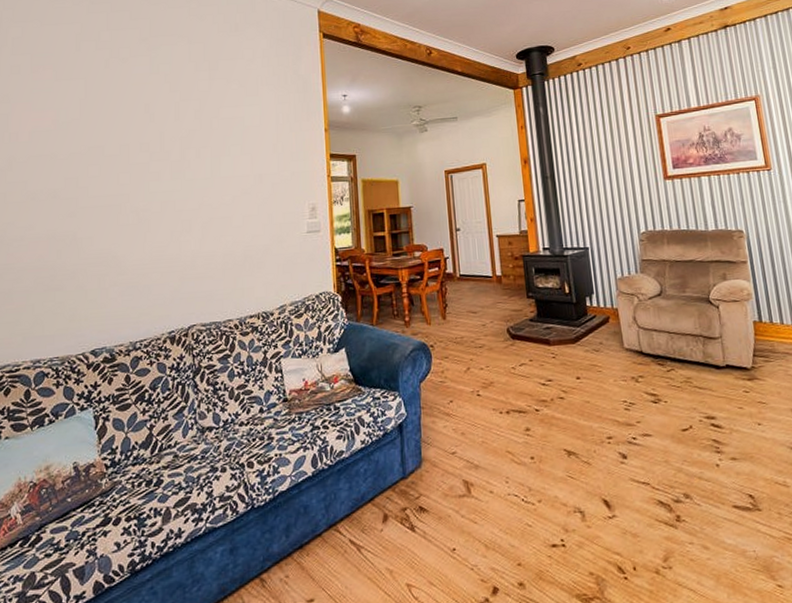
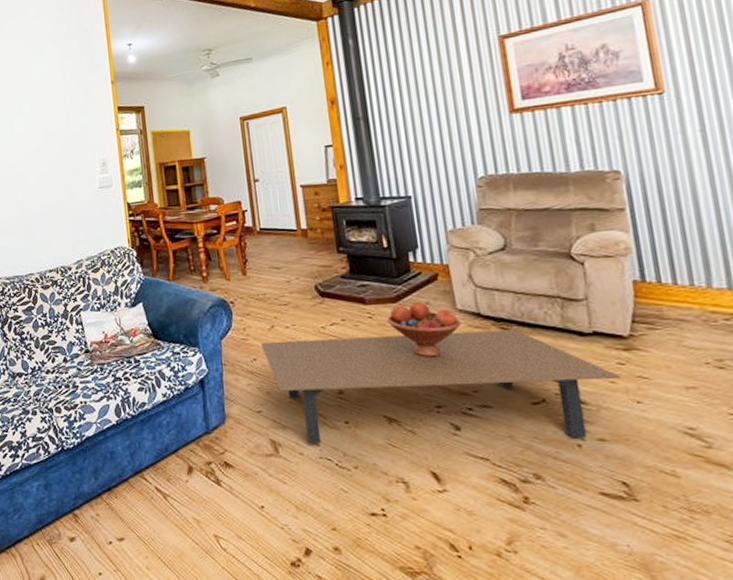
coffee table: none [456,365,747,482] -> present [260,329,622,444]
fruit bowl: none [568,341,627,393] -> present [387,301,460,357]

